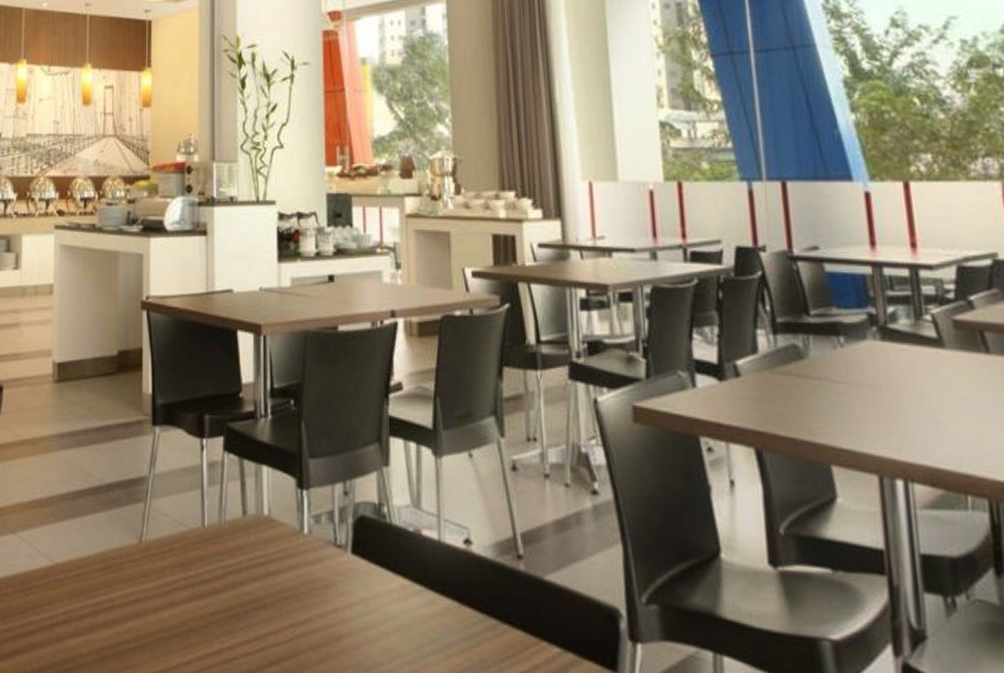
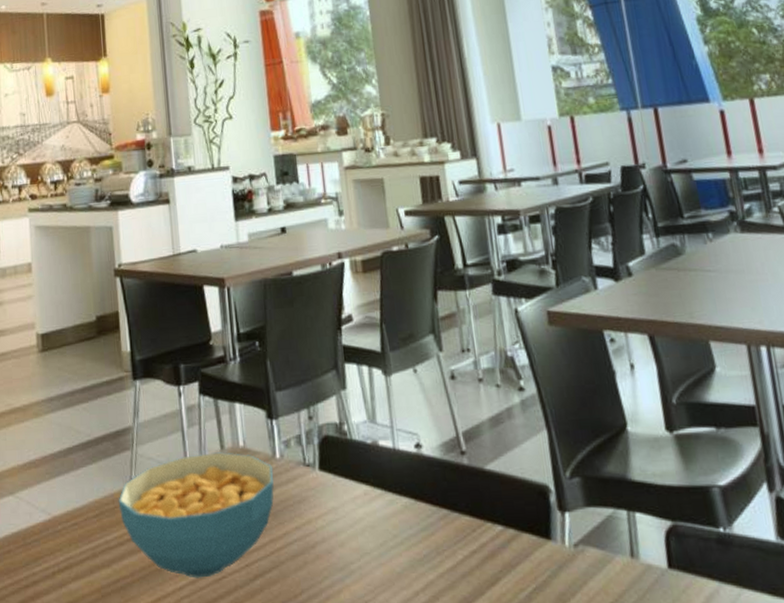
cereal bowl: none [126,517,300,655] -> present [118,452,274,578]

